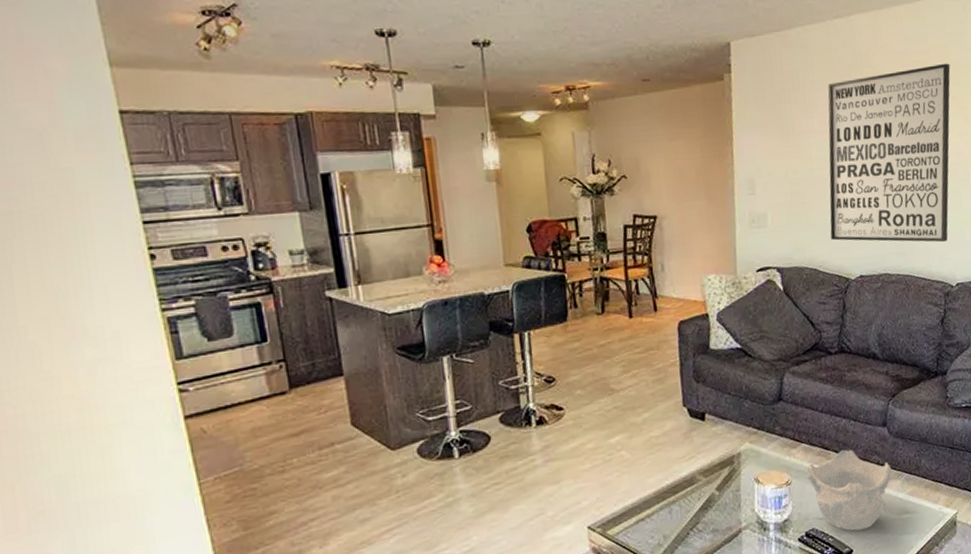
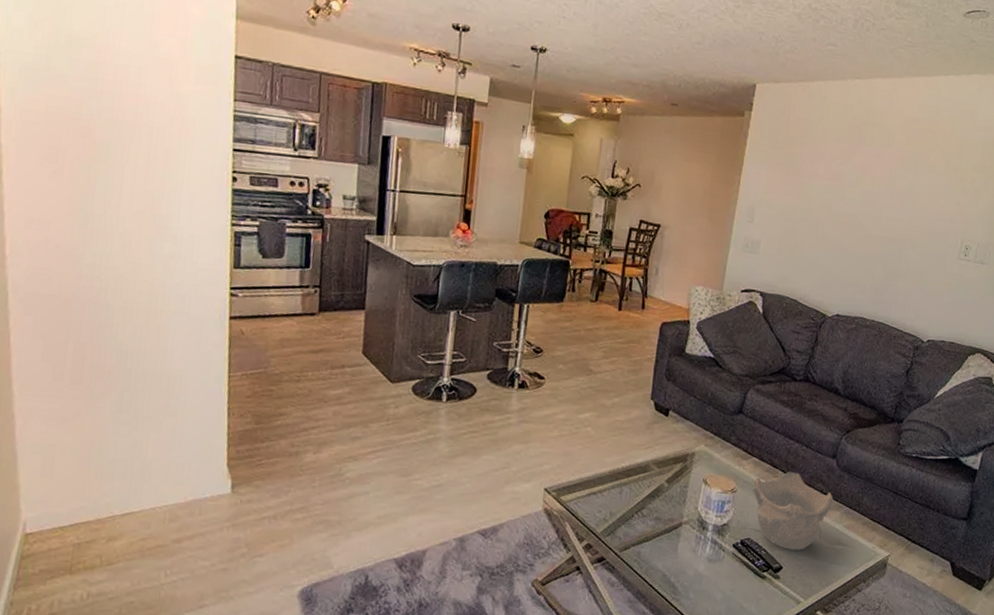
wall art: present [828,63,951,243] -> none [816,135,958,300]

